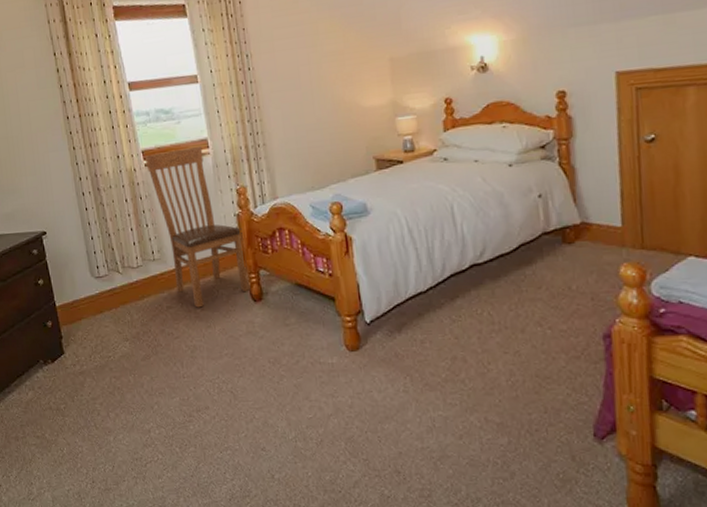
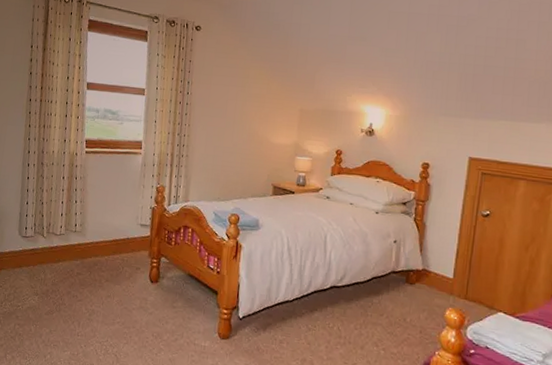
chair: present [144,146,250,308] -> none [86,144,154,279]

